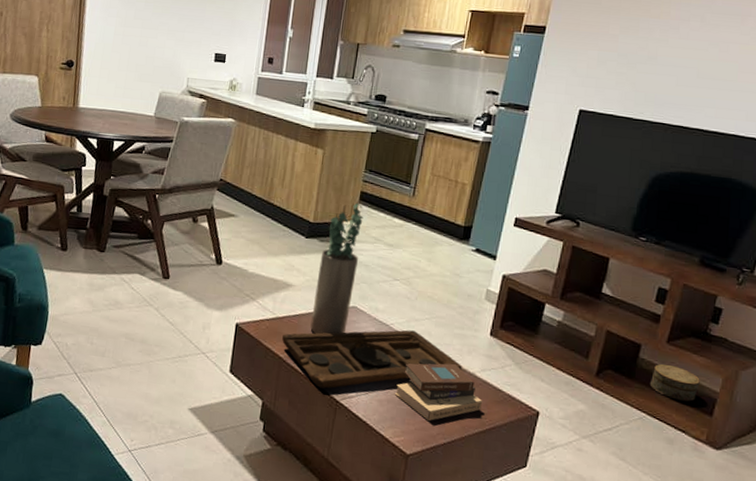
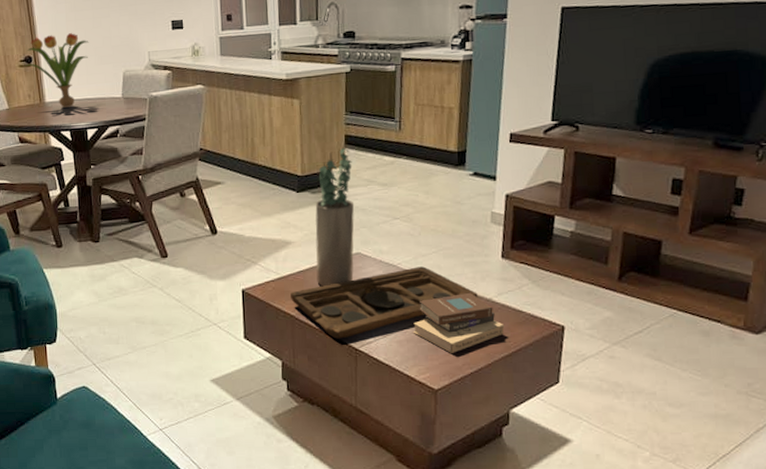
flower arrangement: none [65,43,132,117] -> present [24,33,89,108]
decorative box: present [649,364,700,402] -> none [676,257,730,291]

